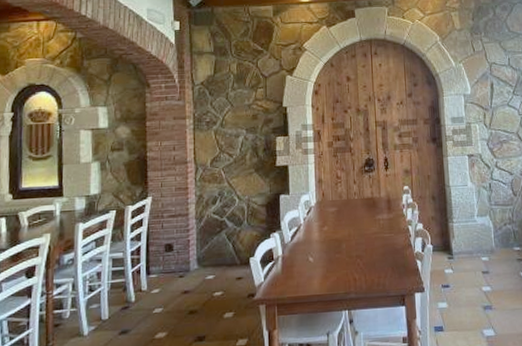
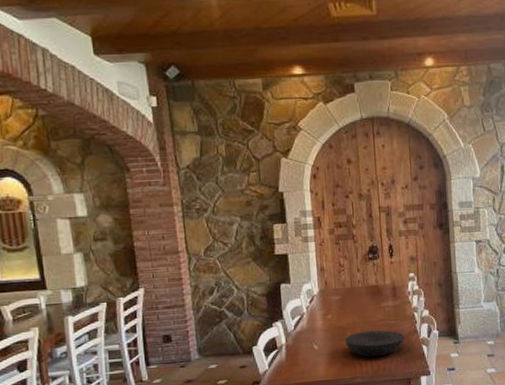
plate: none [339,243,400,271] -> present [344,330,405,357]

